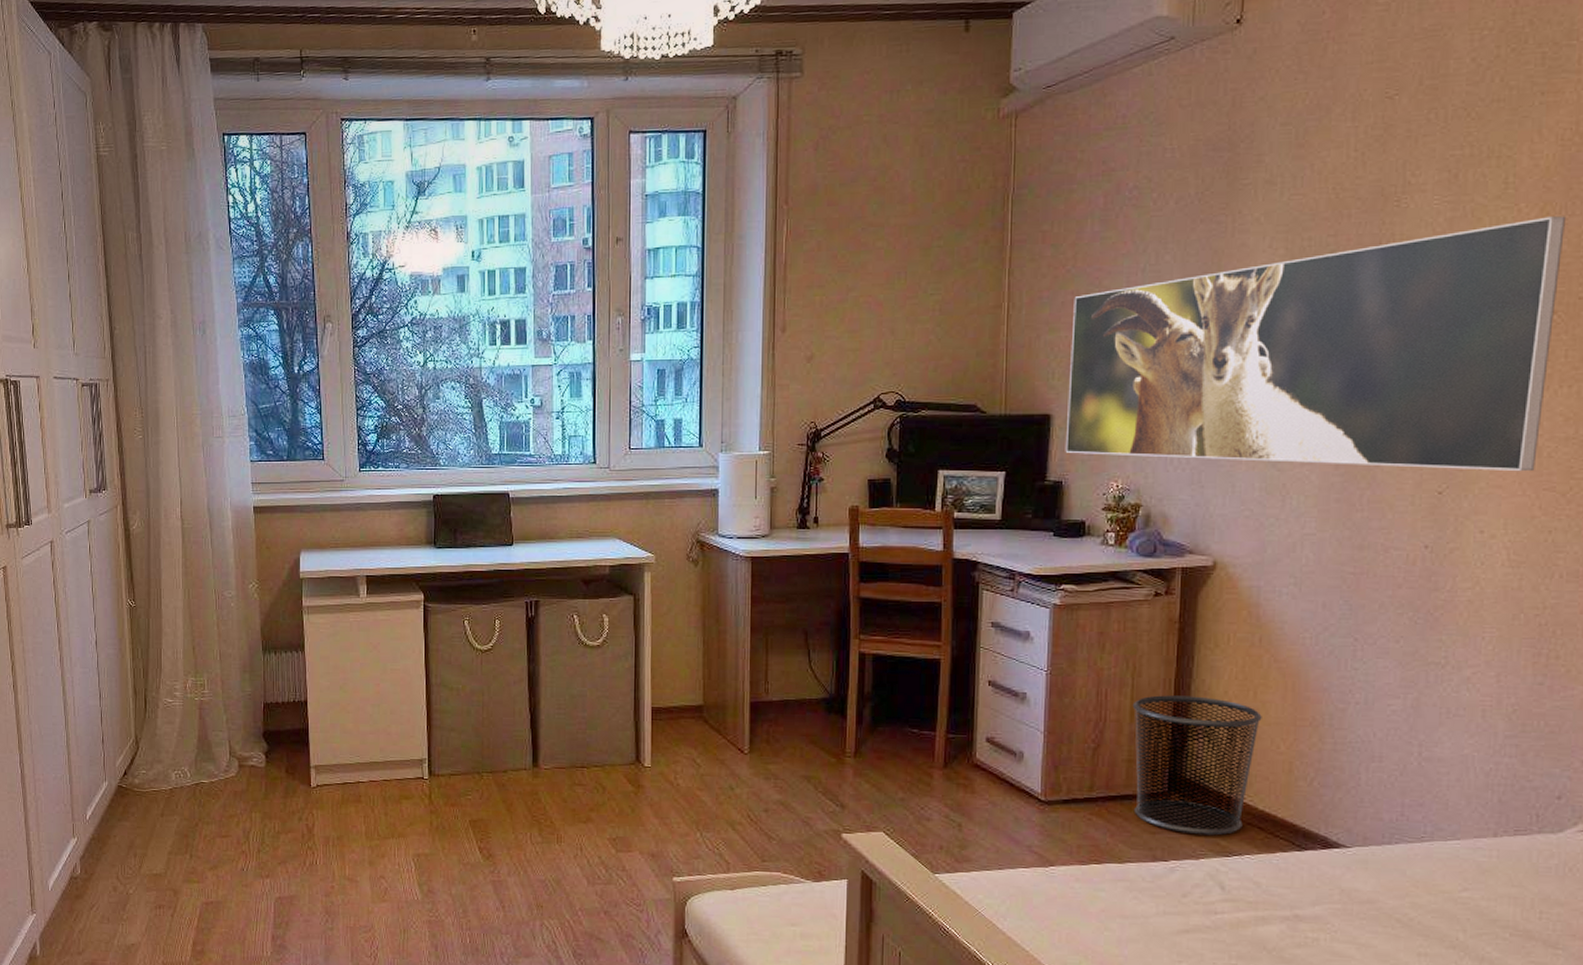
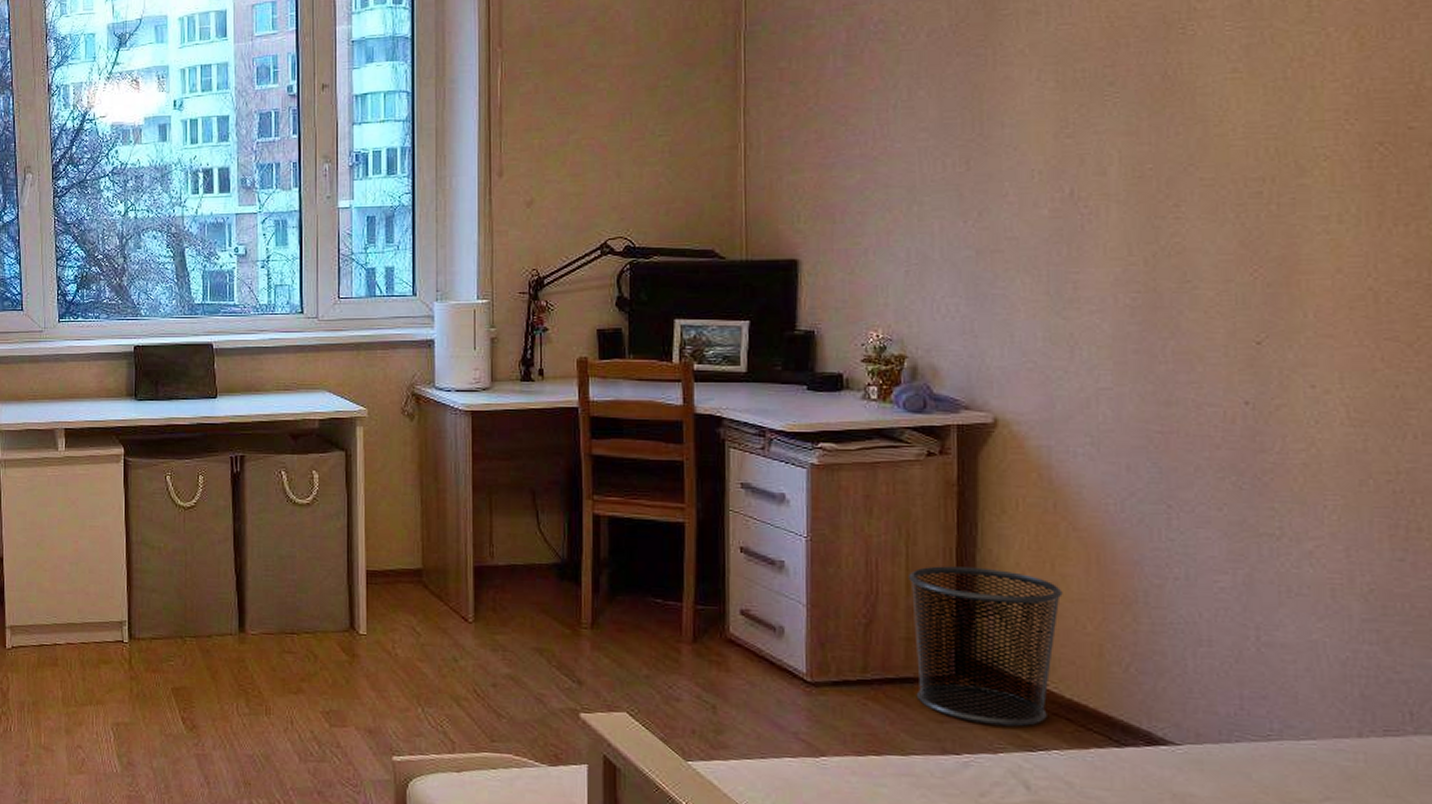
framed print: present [1065,216,1567,472] -> none [815,40,1386,320]

